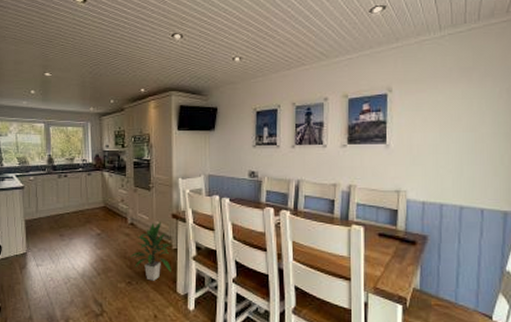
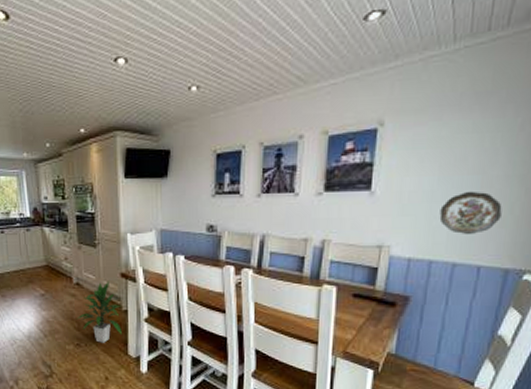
decorative plate: none [444,145,494,182] -> present [439,191,502,235]

